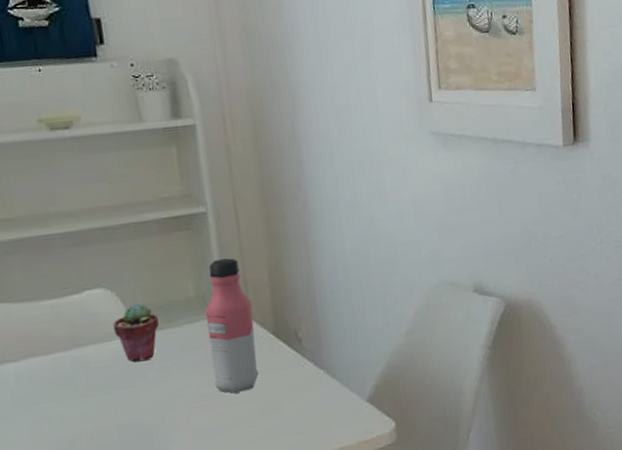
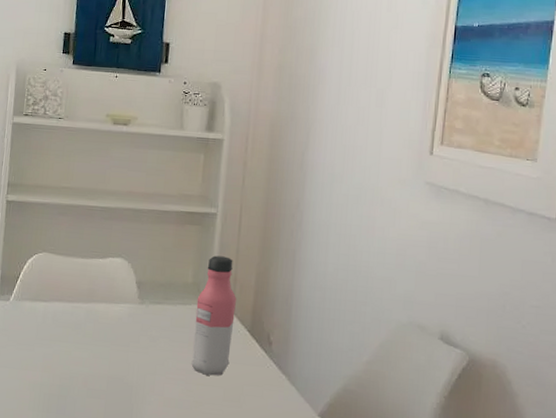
potted succulent: present [112,303,159,362] -> none [122,277,159,328]

